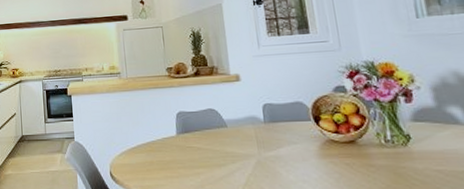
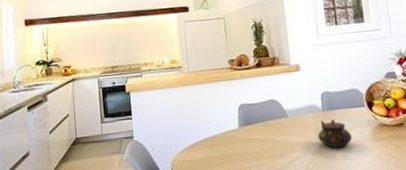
teapot: none [259,132,297,162] -> present [317,119,352,148]

